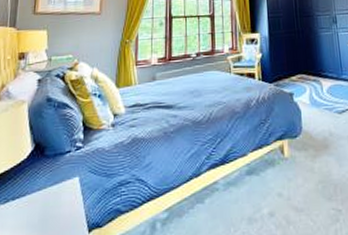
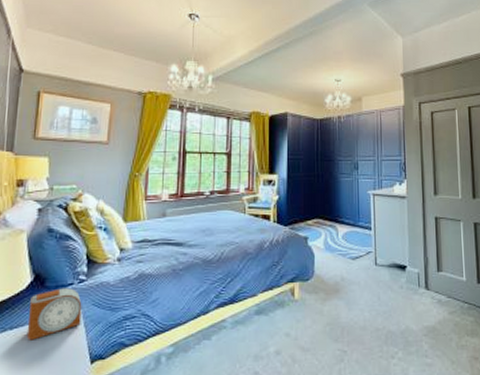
alarm clock: none [27,155,79,211] -> present [26,288,82,340]

